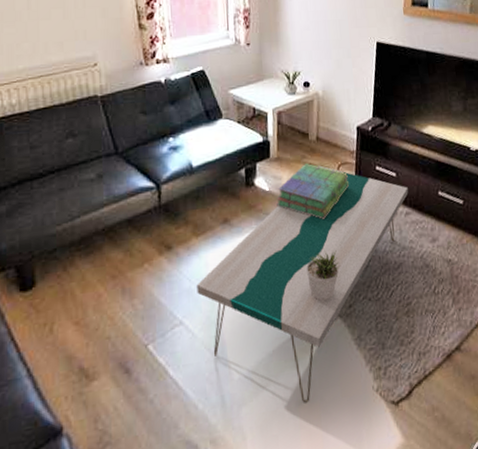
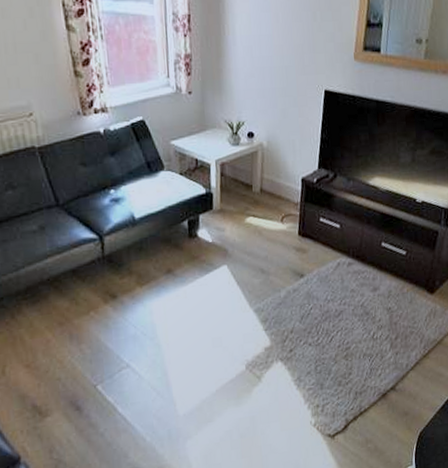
coffee table: present [196,165,408,403] -> none [142,217,352,436]
stack of books: present [276,164,350,219] -> none [219,215,293,270]
potted plant: present [305,250,341,302] -> none [248,299,282,347]

